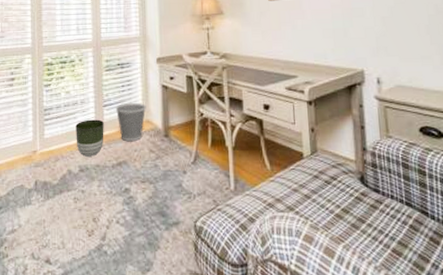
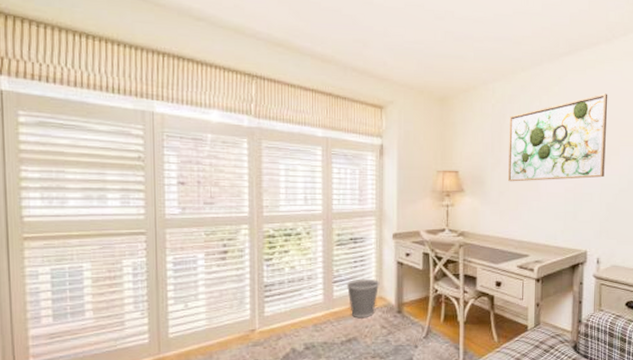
planter: present [75,119,104,157] -> none [301,296,333,334]

